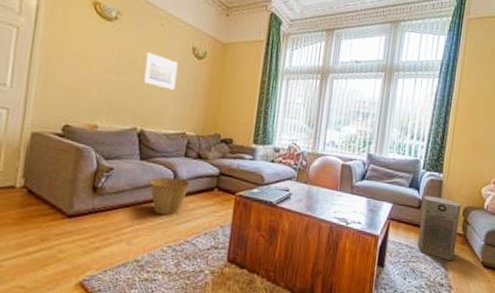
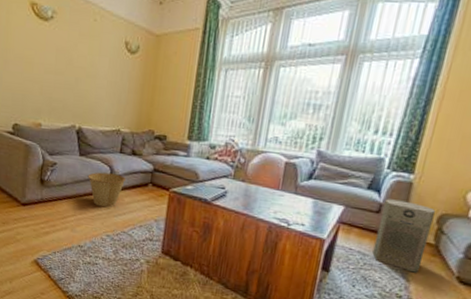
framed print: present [143,52,178,90] -> none [79,49,112,87]

